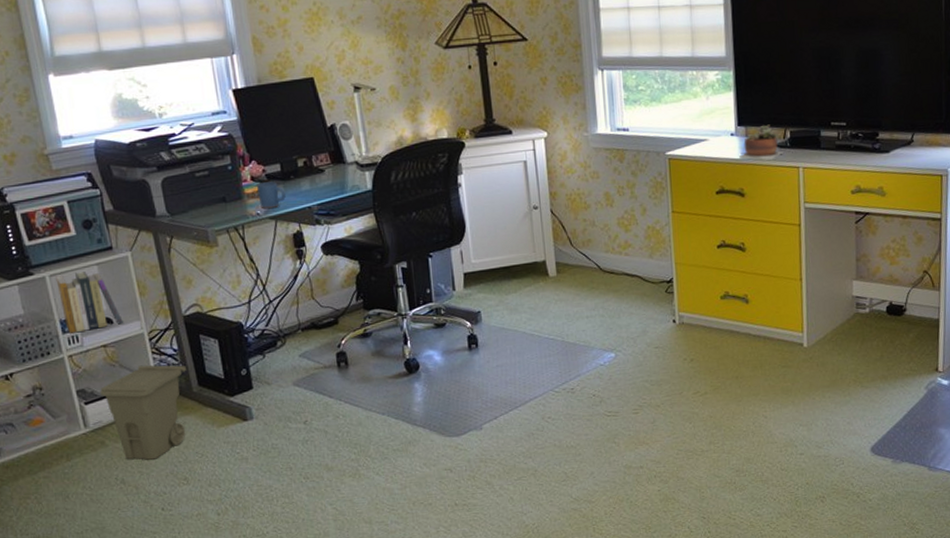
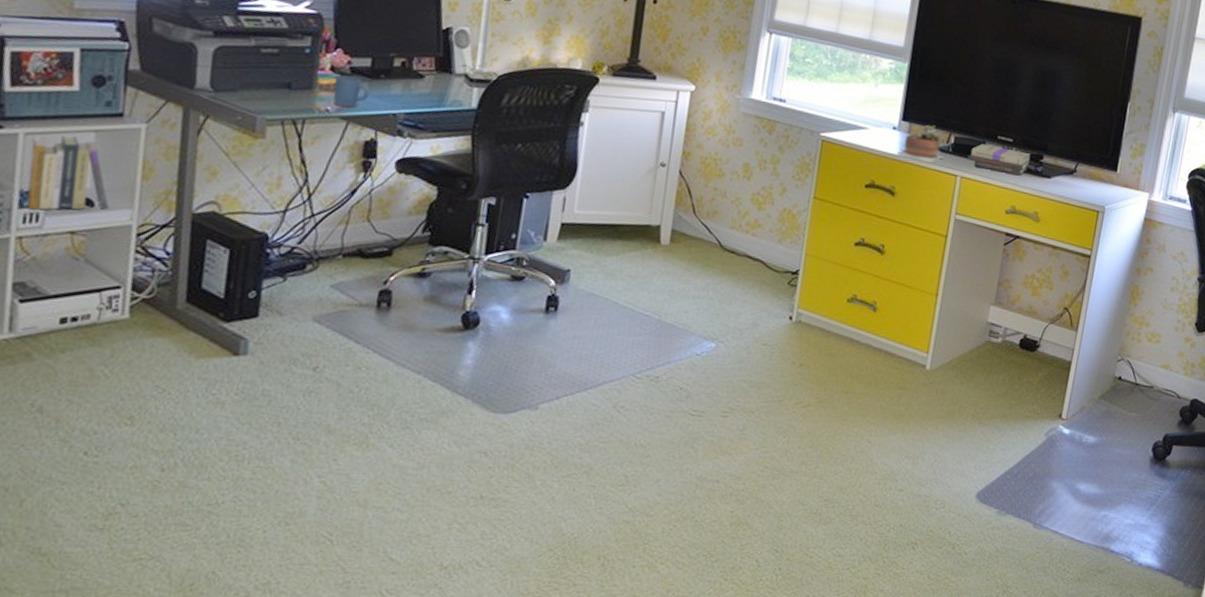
trash can: present [100,365,187,460] -> none [45,264,178,387]
books: none [805,132,866,156] -> present [967,143,1031,176]

